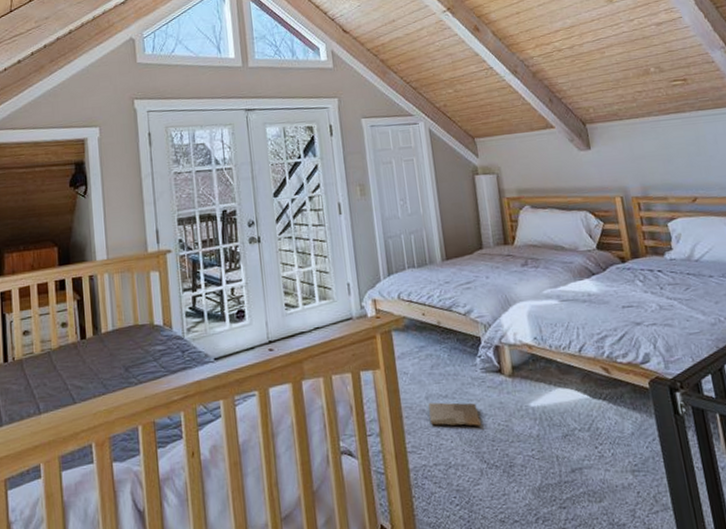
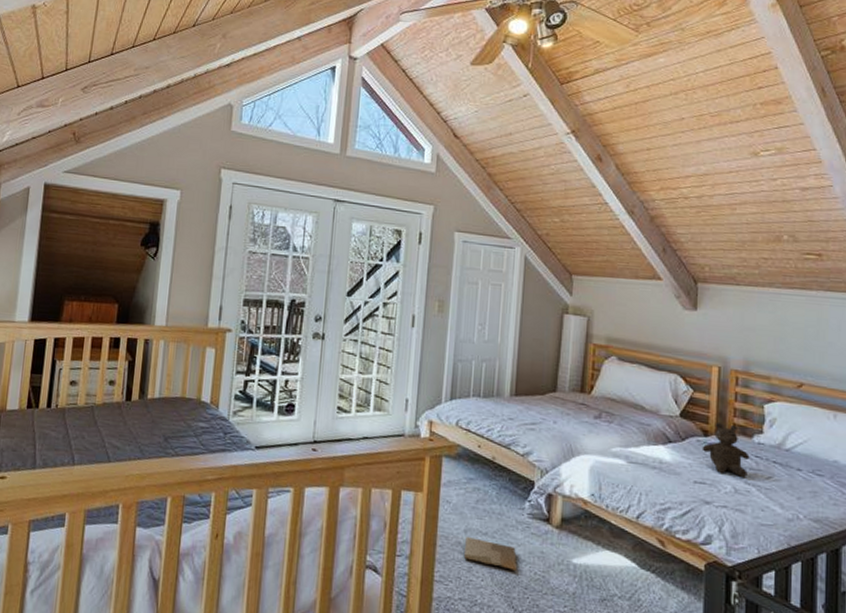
teddy bear: none [622,247,668,295] -> present [702,423,750,478]

